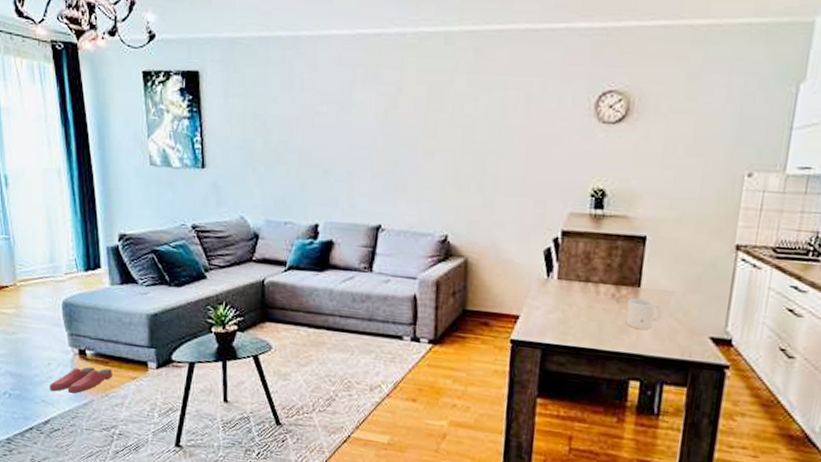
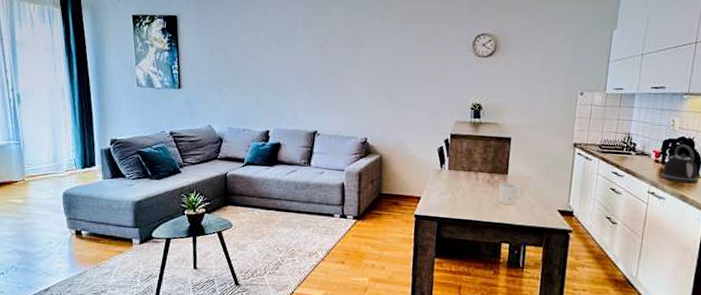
slippers: present [50,366,112,394] -> none [50,244,103,266]

